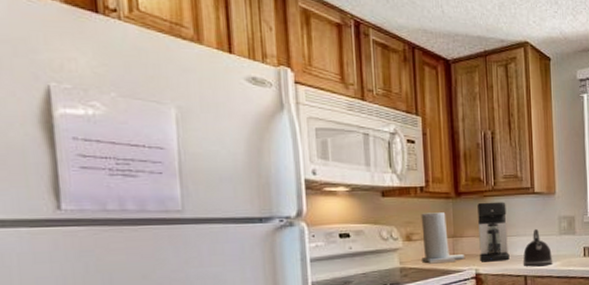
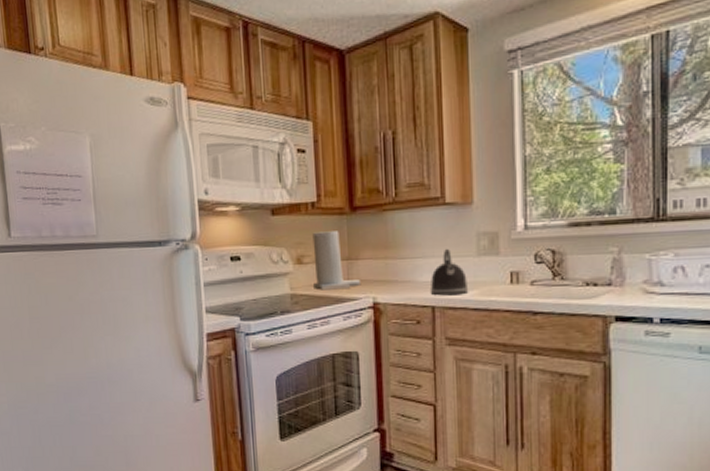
coffee maker: present [477,202,510,262] -> none [375,216,414,289]

